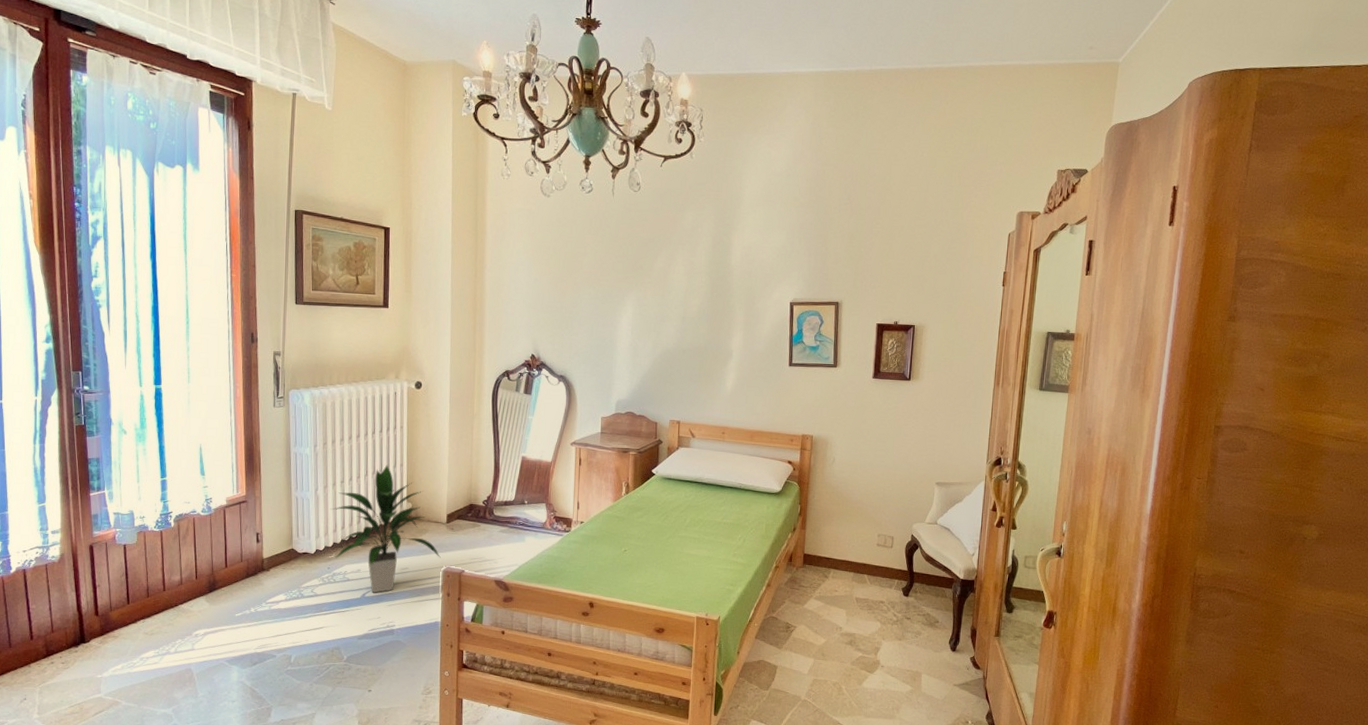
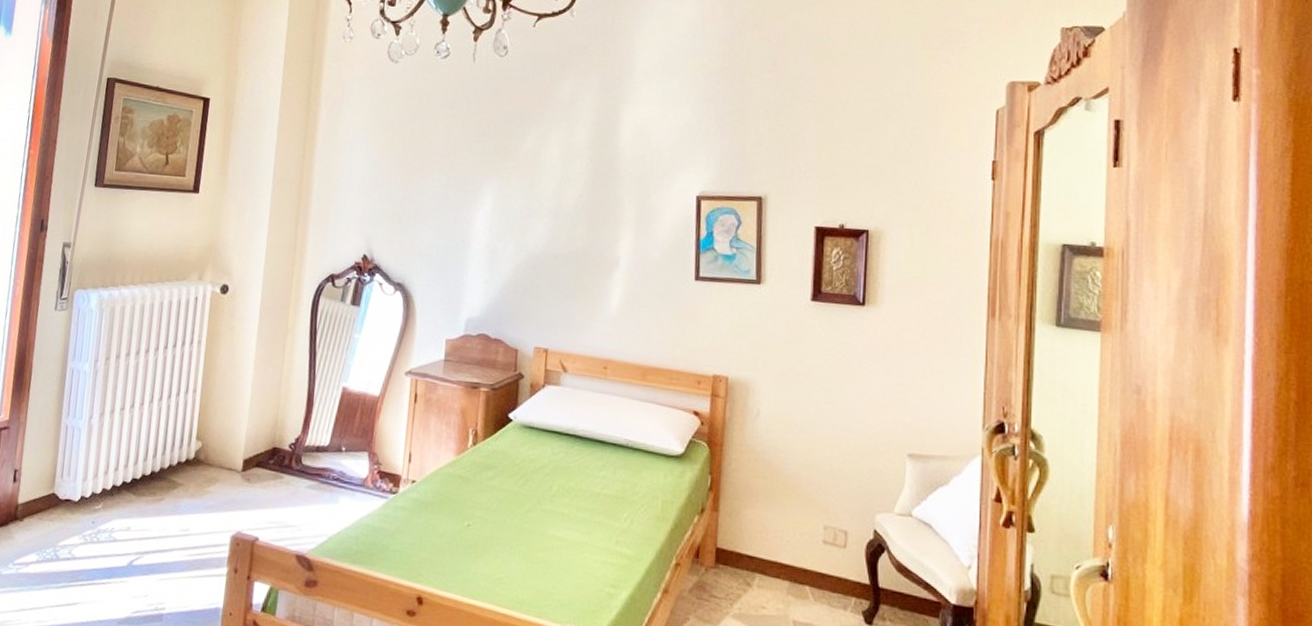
indoor plant: present [331,464,441,593] -> none [101,389,231,561]

